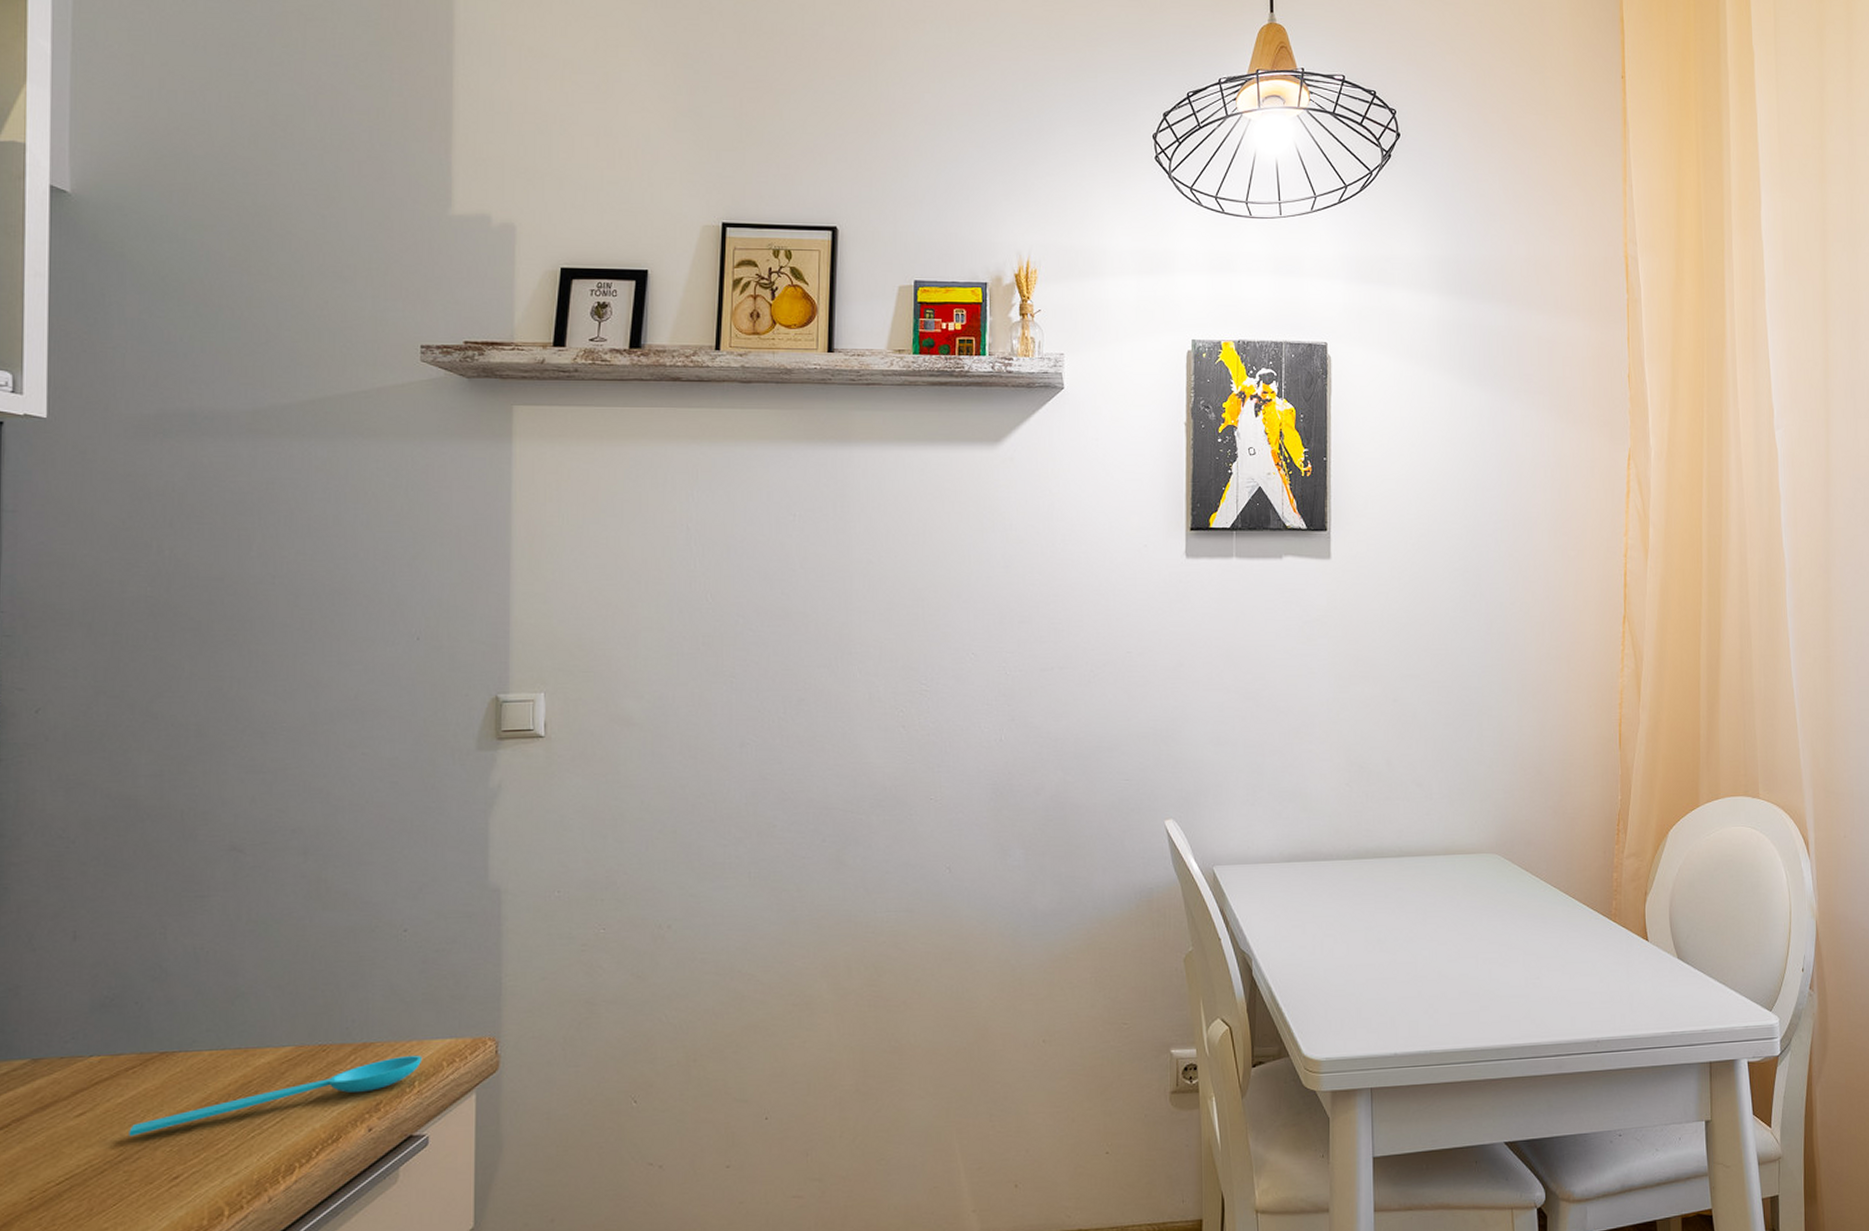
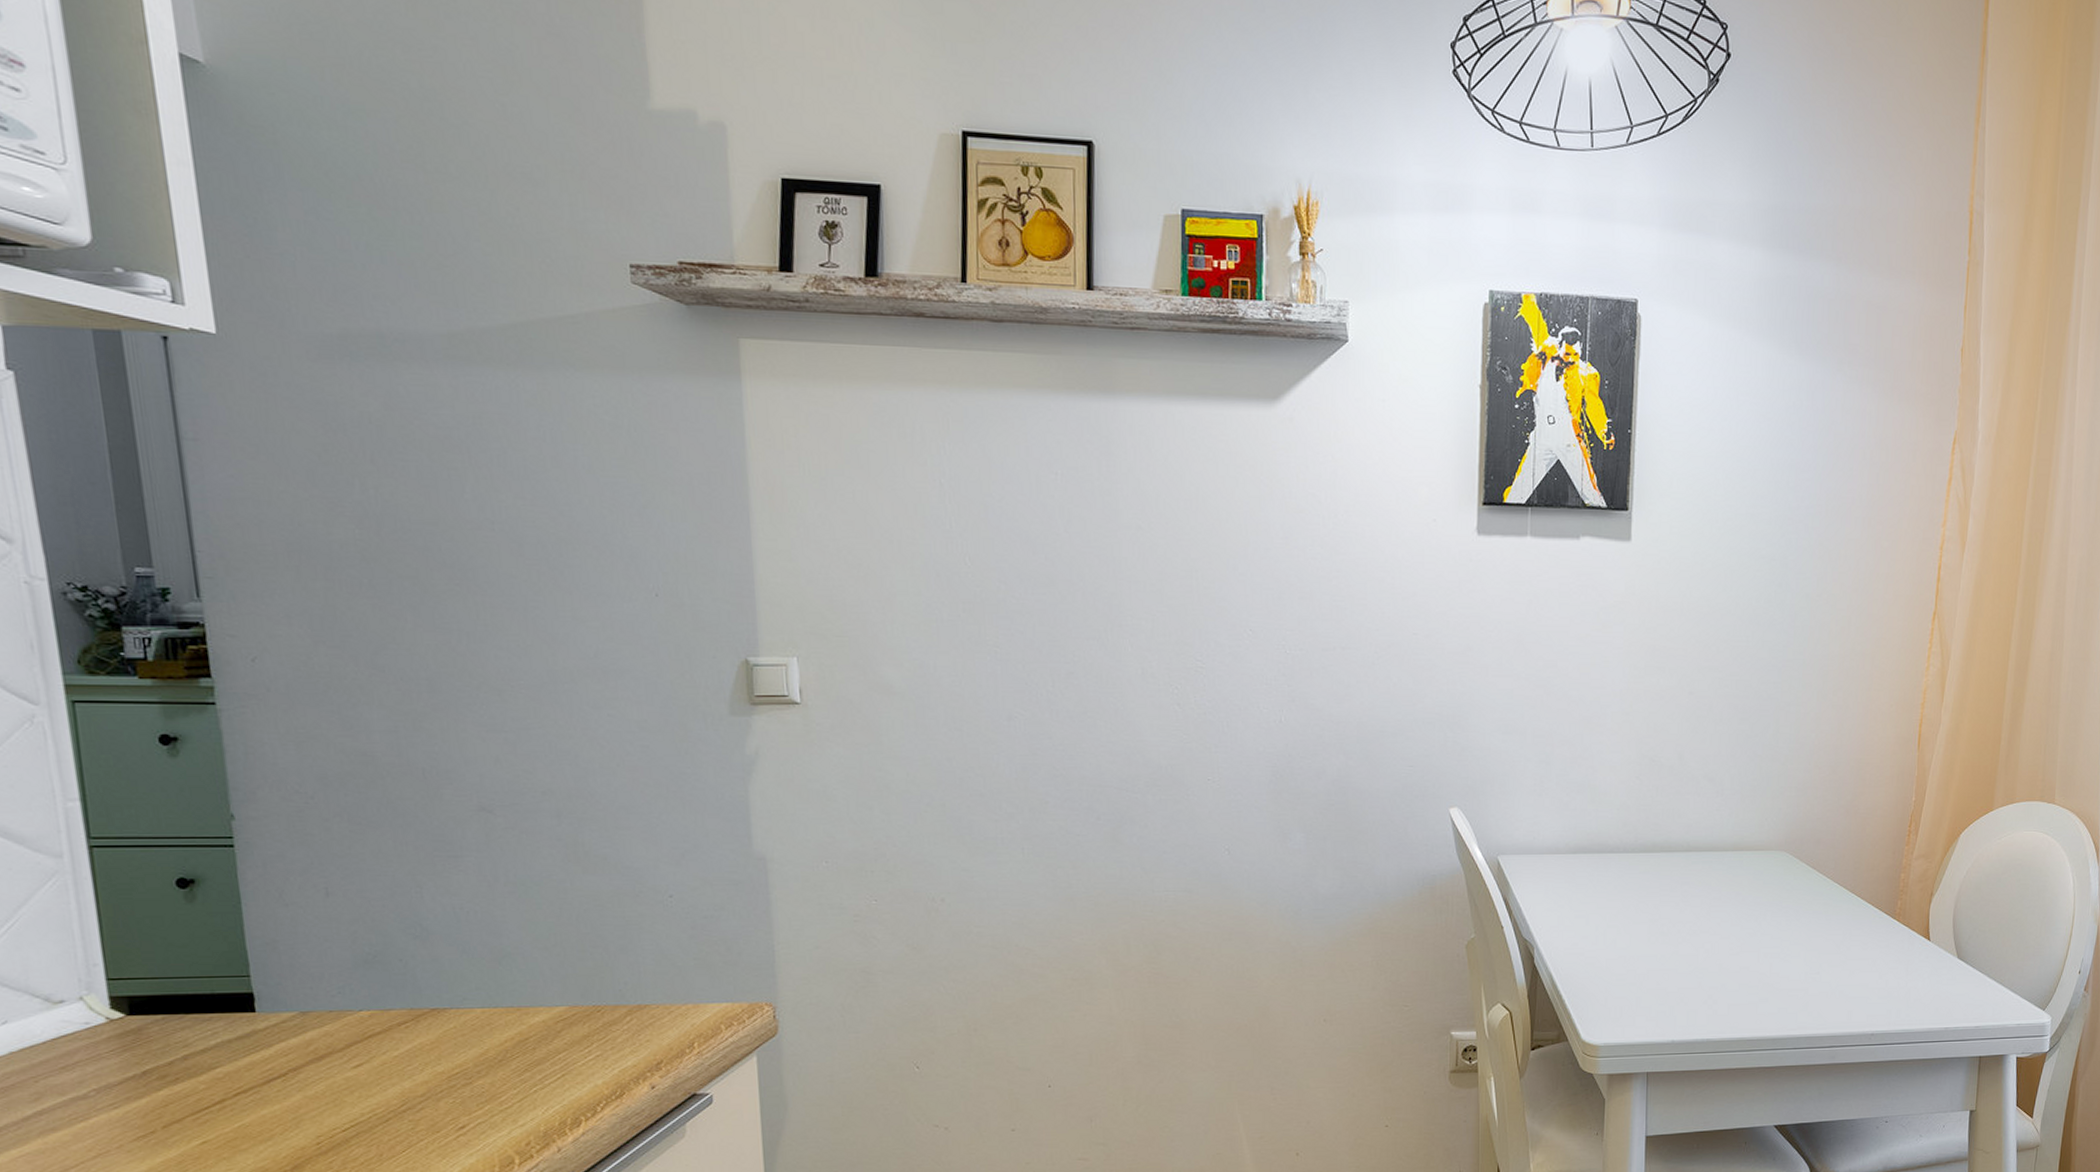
spoon: present [129,1055,423,1137] -> none [409,1017,700,1088]

